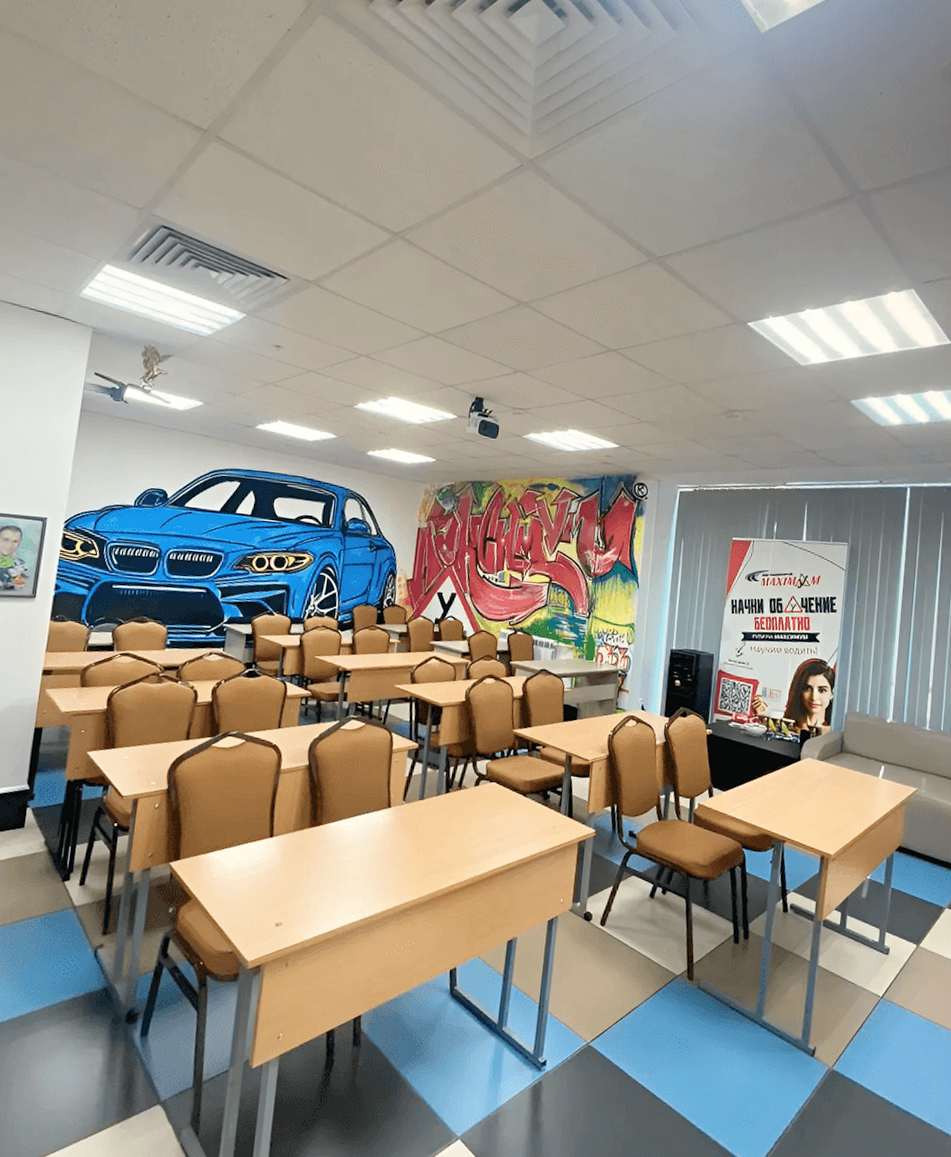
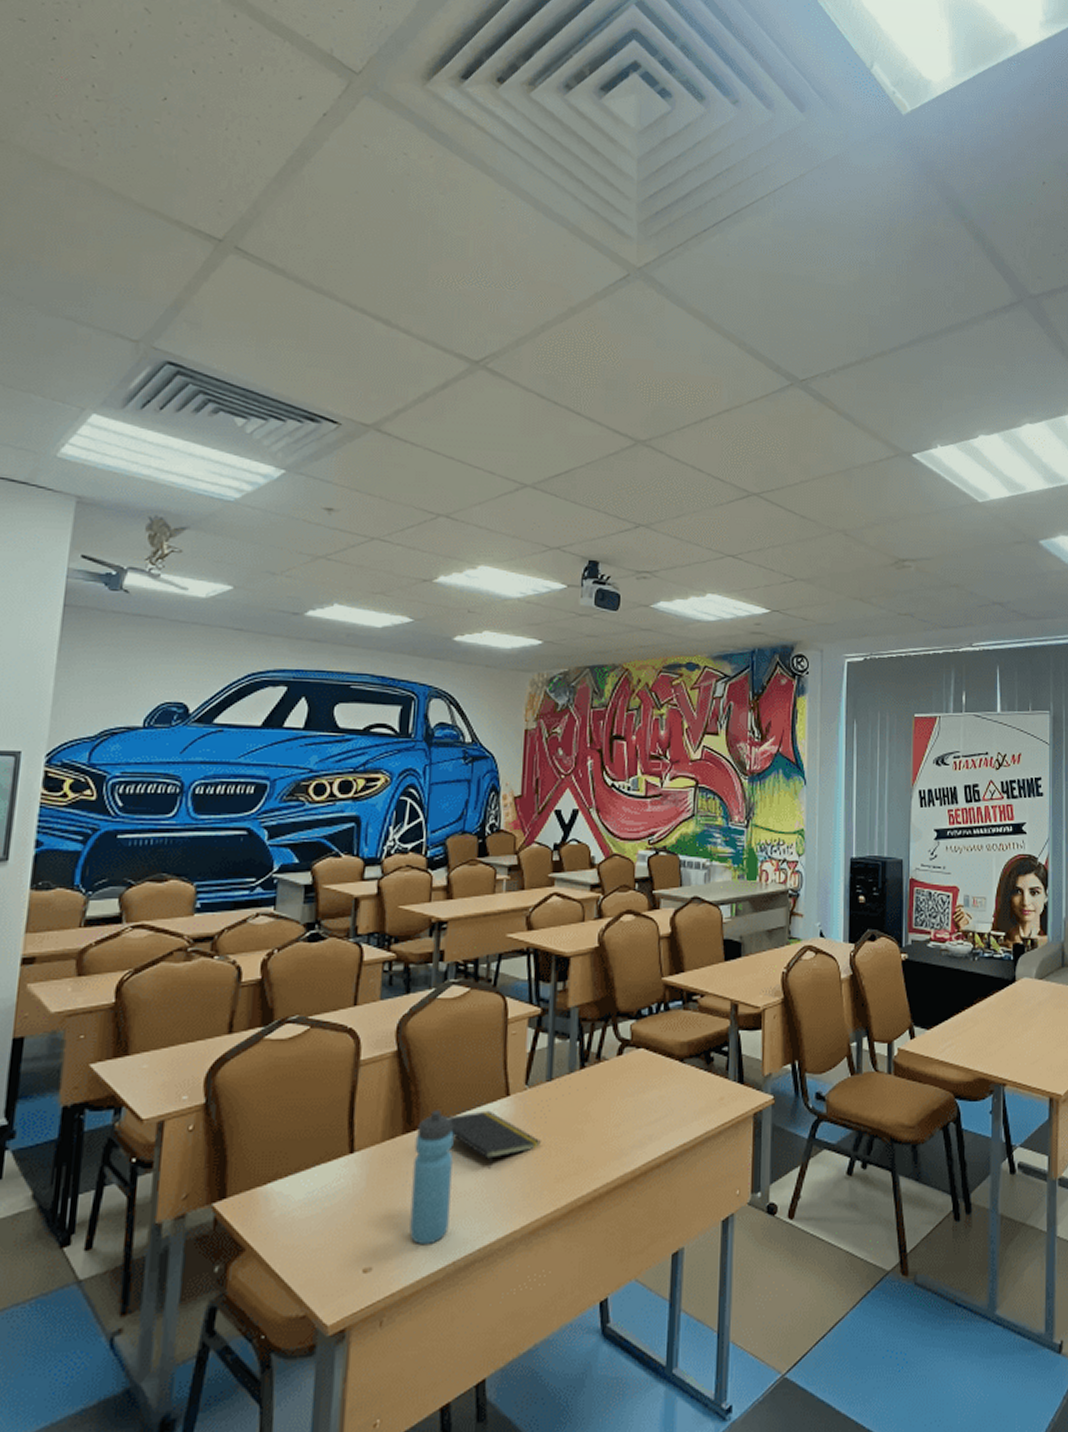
water bottle: none [311,812,348,912] -> present [409,1110,454,1246]
notepad: none [344,816,412,861] -> present [448,1110,541,1169]

